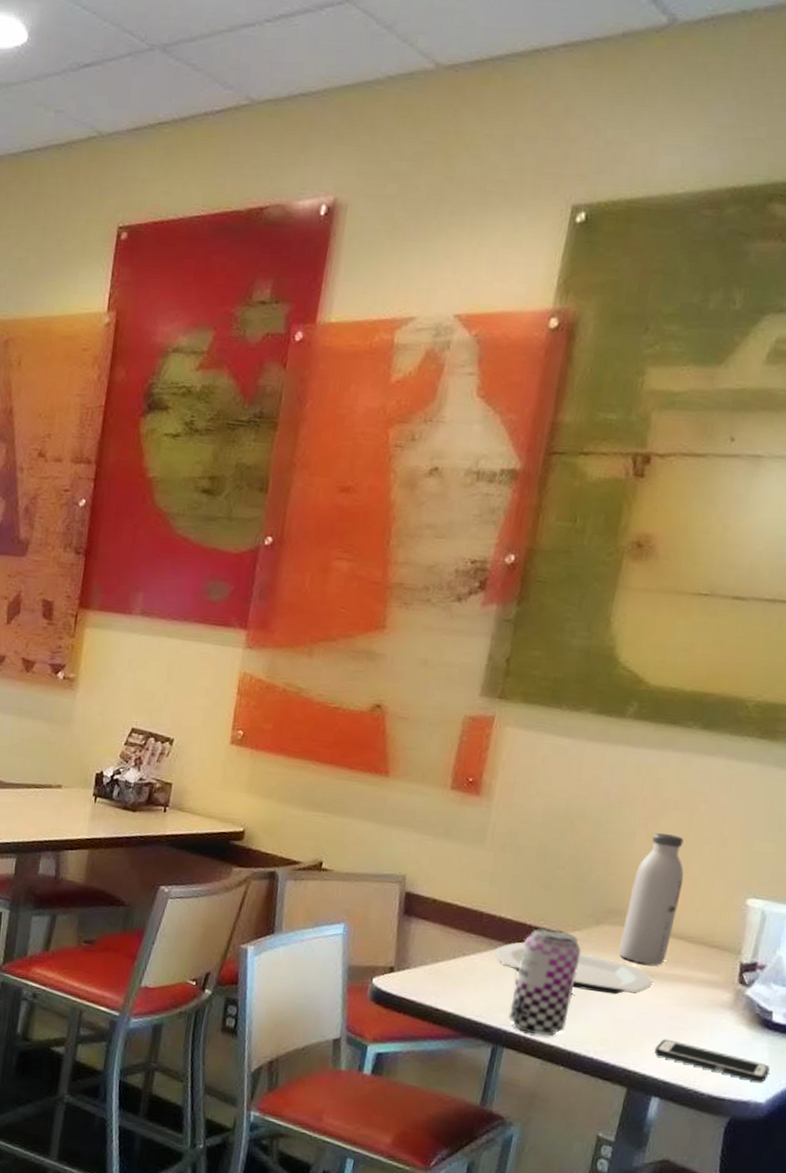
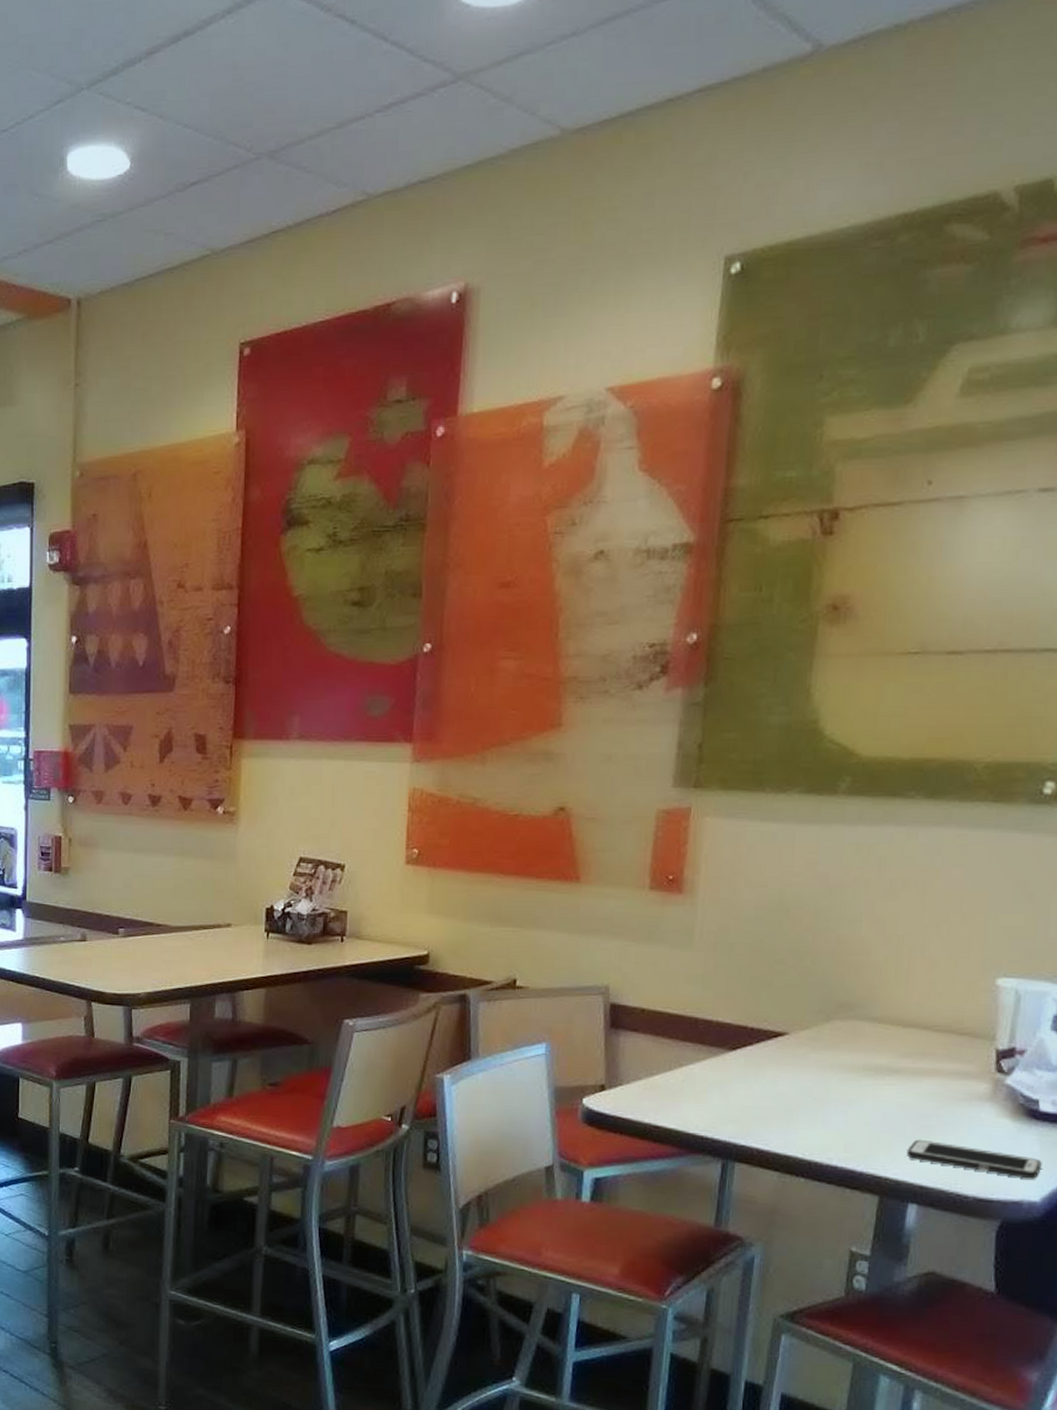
plate: present [494,942,652,995] -> none [715,1047,897,1095]
beer can: present [509,928,581,1036] -> none [737,1029,813,1146]
water bottle: present [618,833,684,965] -> none [855,916,922,1060]

